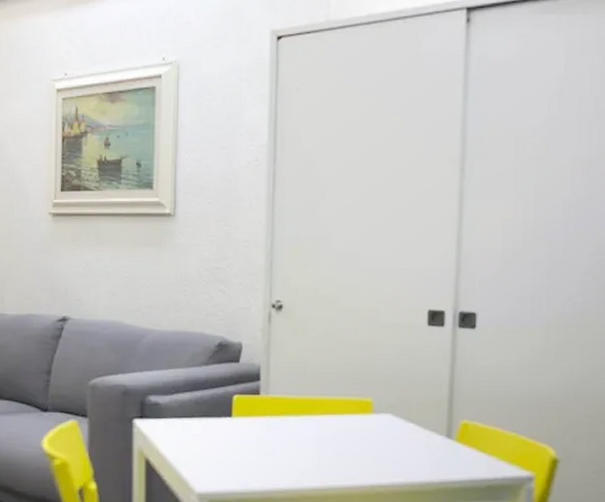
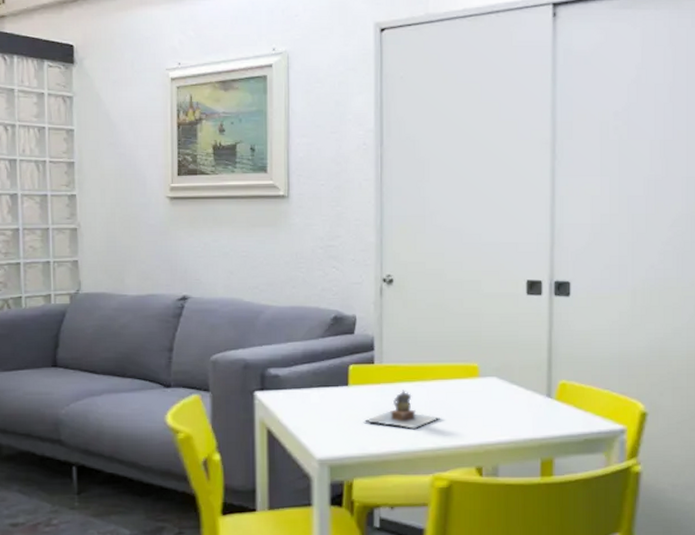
teapot: none [248,423,330,466] -> present [365,390,441,429]

